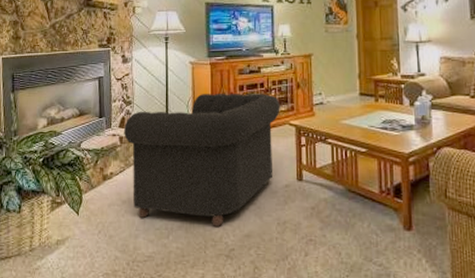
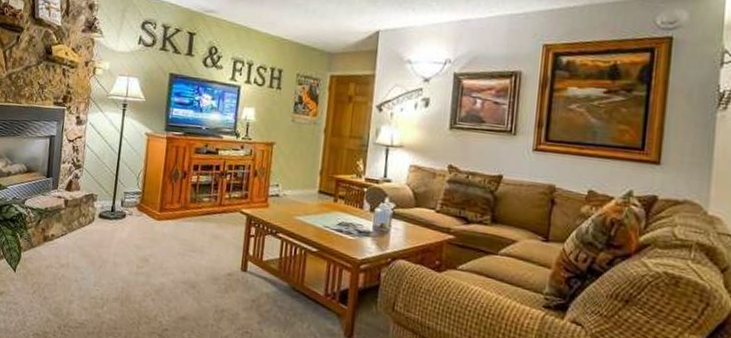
armchair: present [124,93,280,227] -> none [69,168,234,305]

